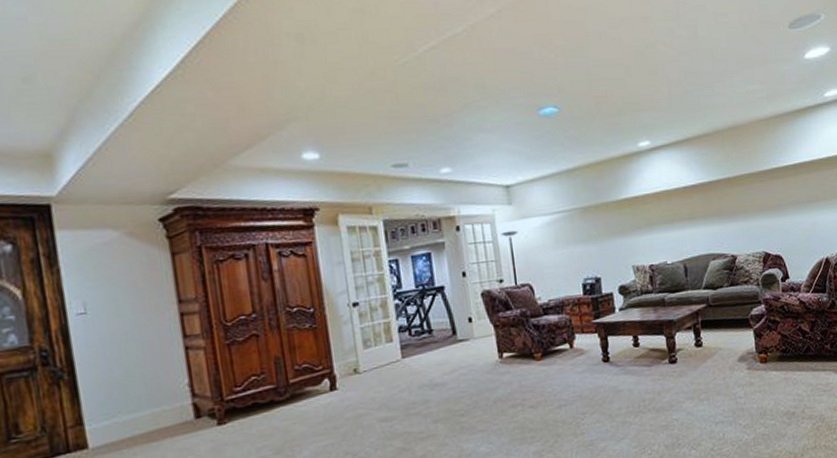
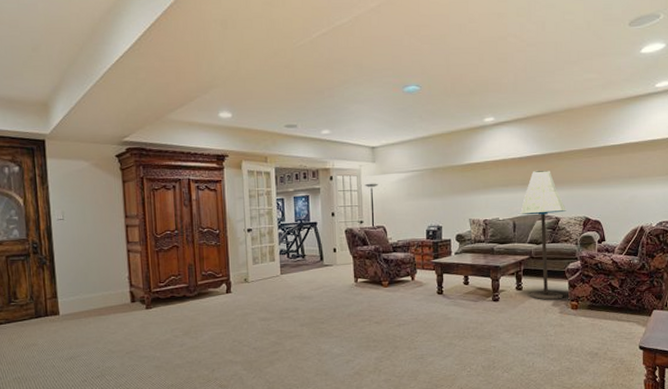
floor lamp: none [690,200,749,357] -> present [520,171,566,300]

